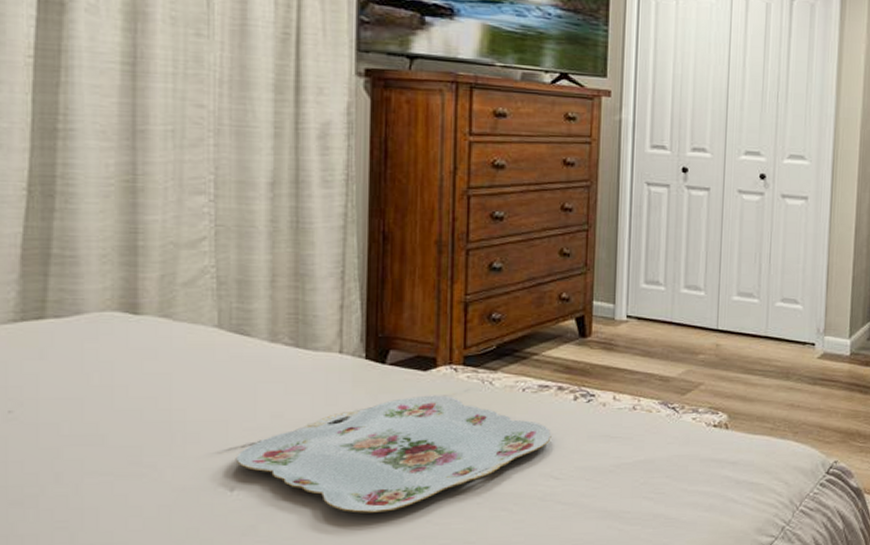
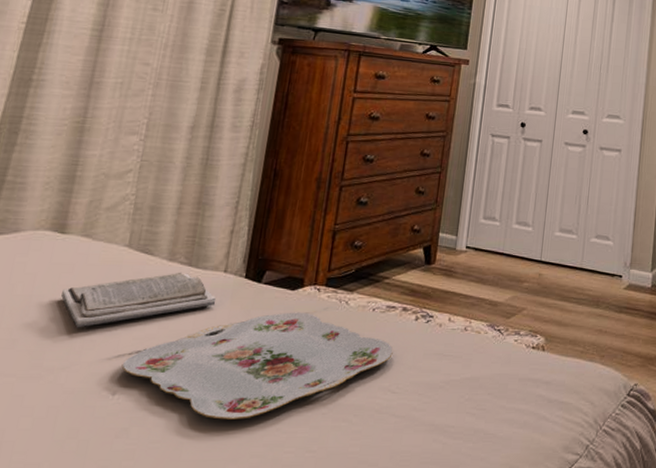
book: none [149,354,335,421] -> present [61,272,217,328]

